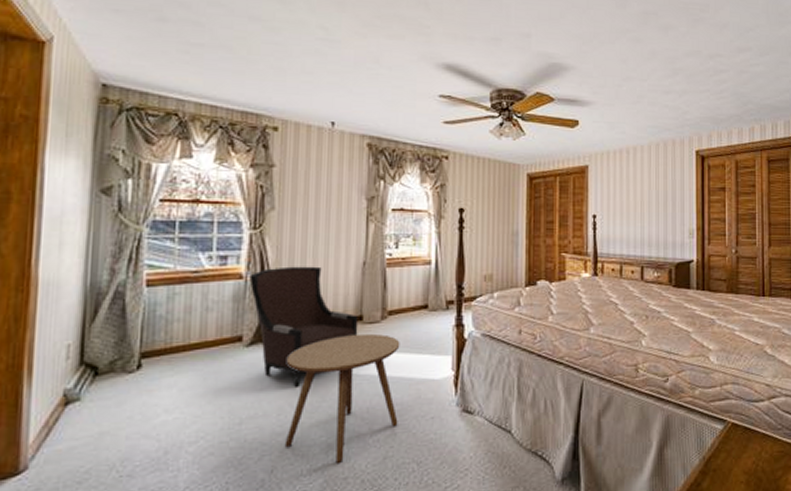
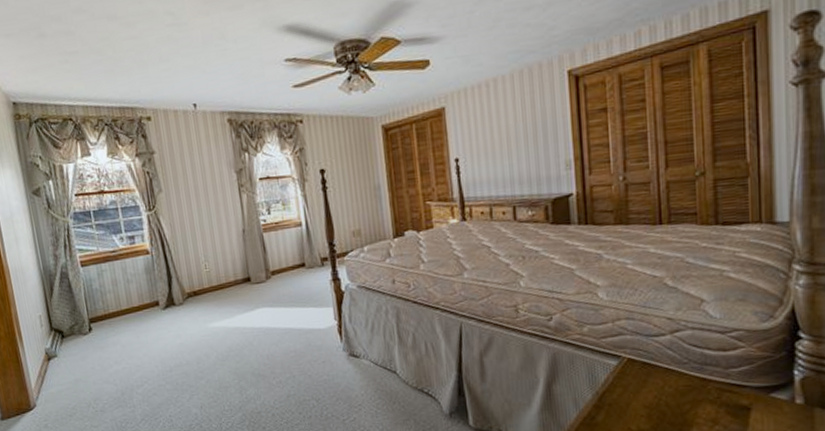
armchair: present [249,266,359,387] -> none [153,237,249,340]
side table: present [284,333,400,463] -> none [195,292,295,400]

